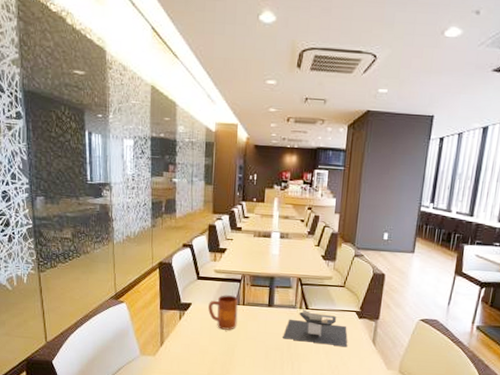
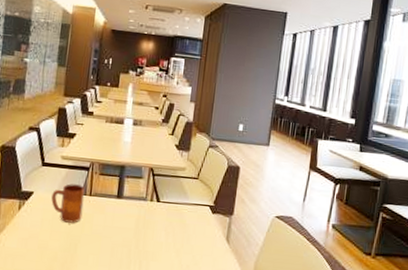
napkin holder: present [283,309,348,348] -> none [131,202,200,245]

